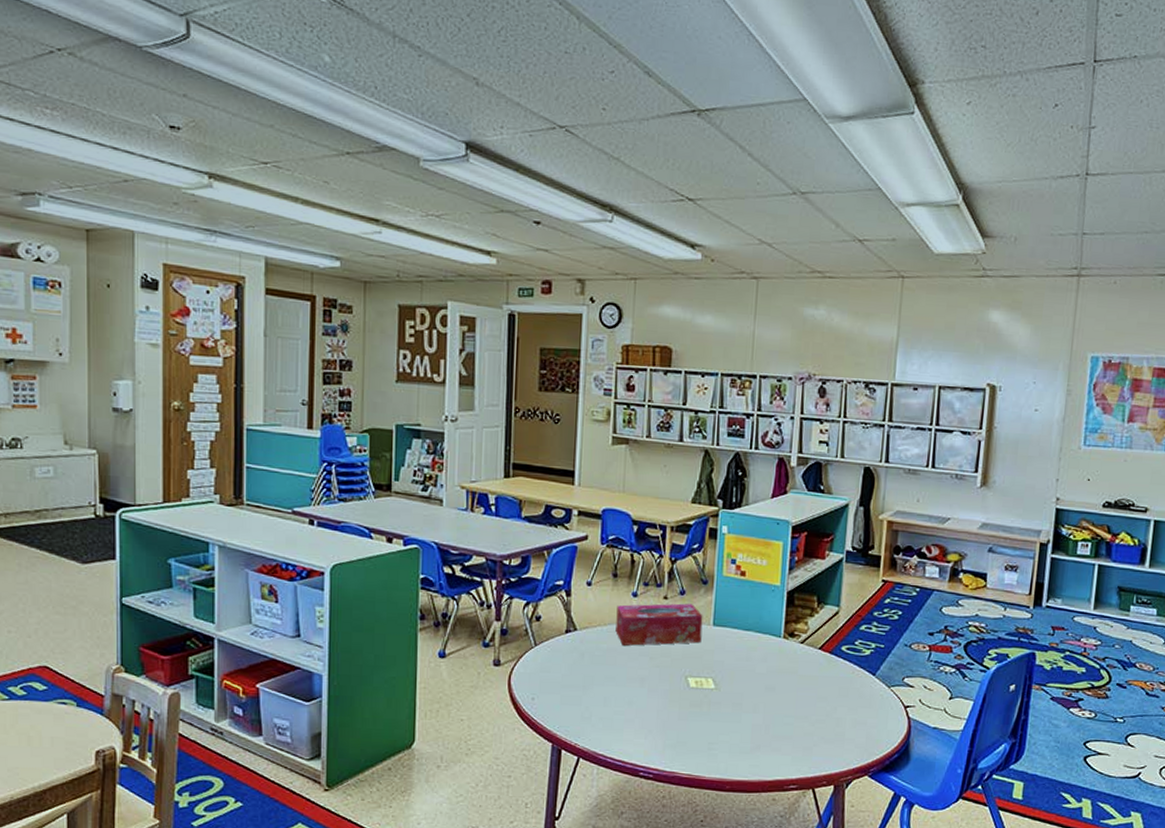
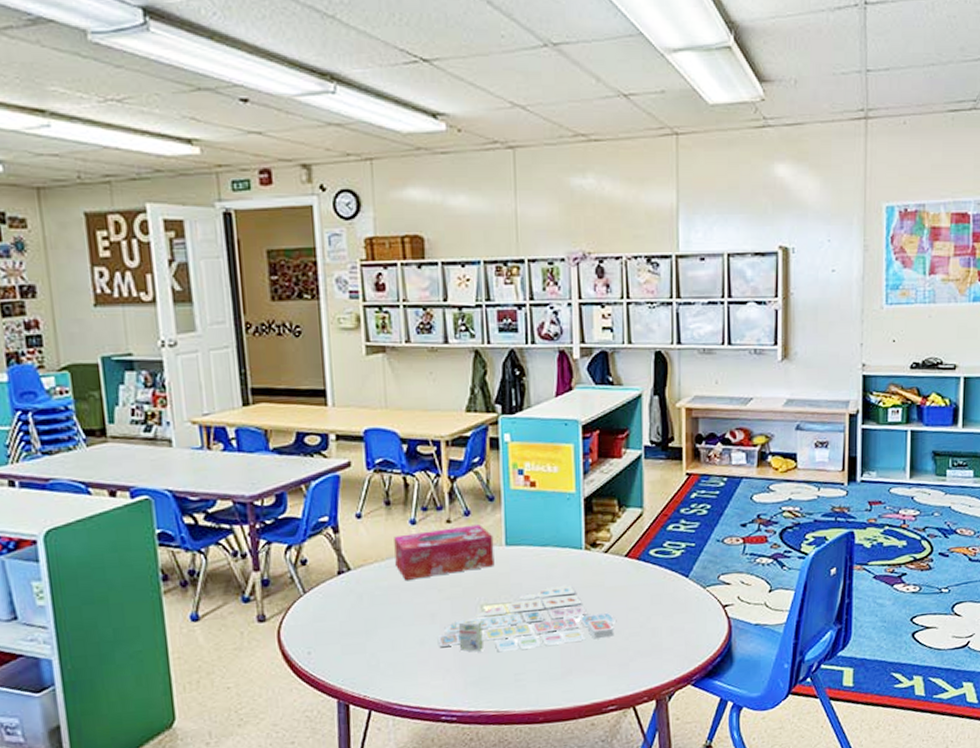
board game: none [644,668,806,722] -> present [437,584,617,653]

